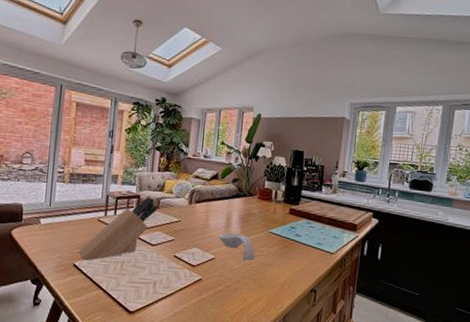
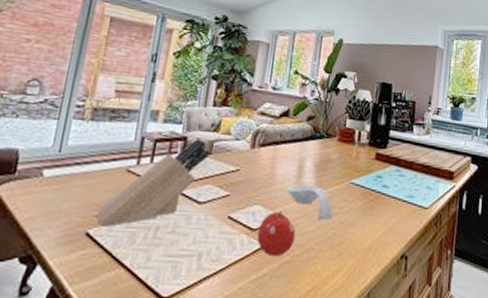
fruit: none [197,253,226,287] -> present [257,211,296,257]

